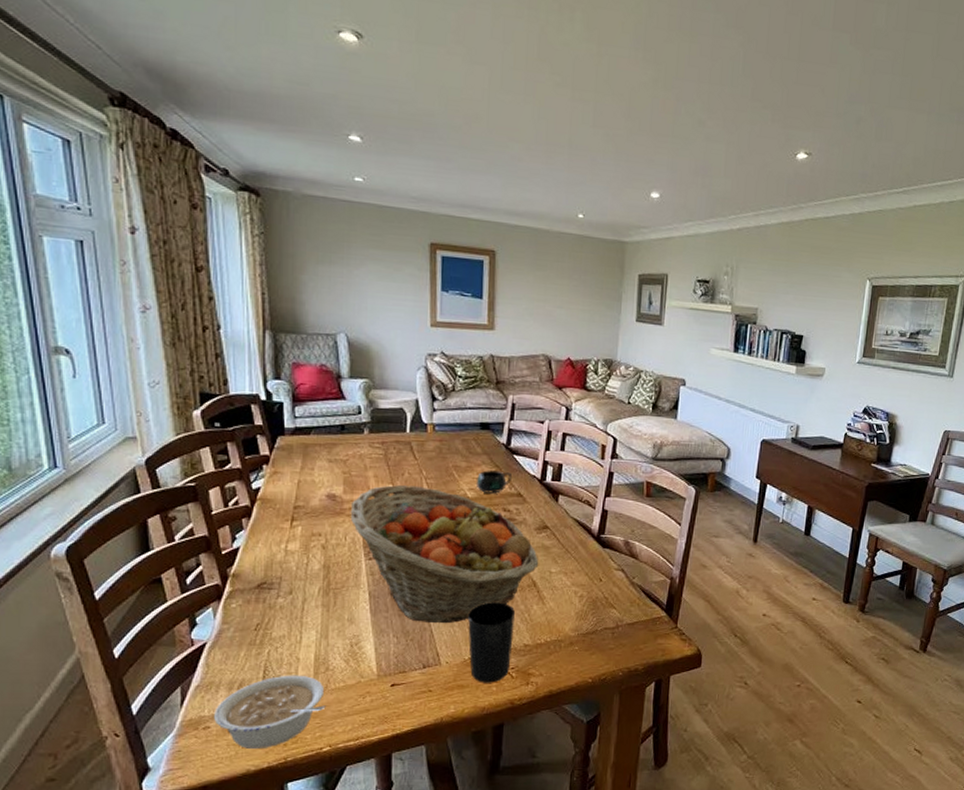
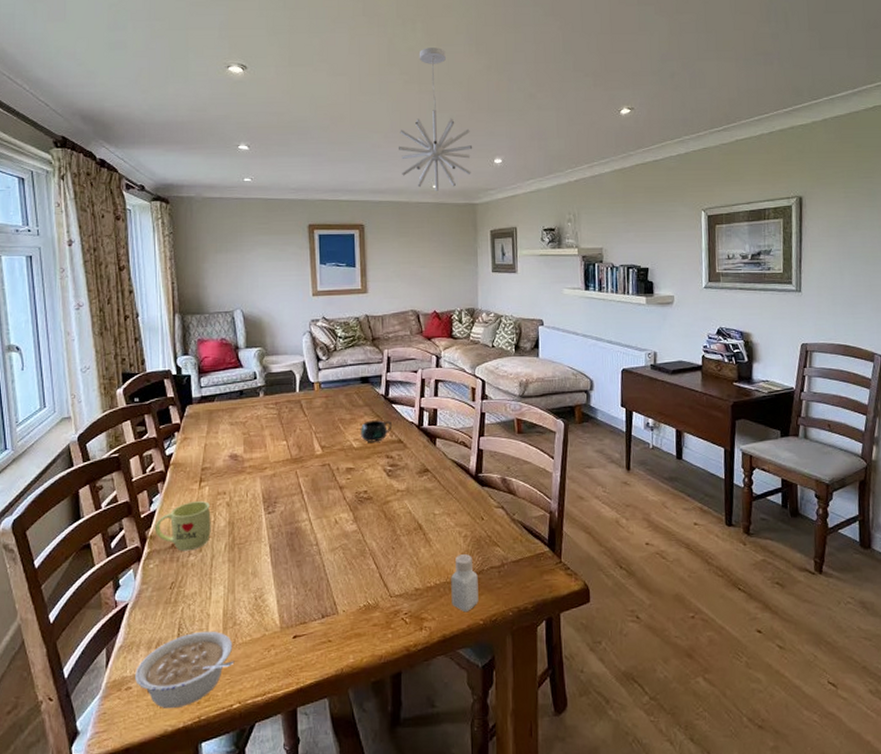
mug: none [237,541,304,593] -> present [154,501,211,551]
fruit basket: present [350,485,539,624] -> none [250,441,423,573]
cup: present [468,602,515,683] -> none [361,547,404,630]
pendant light: none [542,44,628,222] -> present [399,47,473,191]
pepper shaker: none [561,614,591,670] -> present [451,554,479,613]

